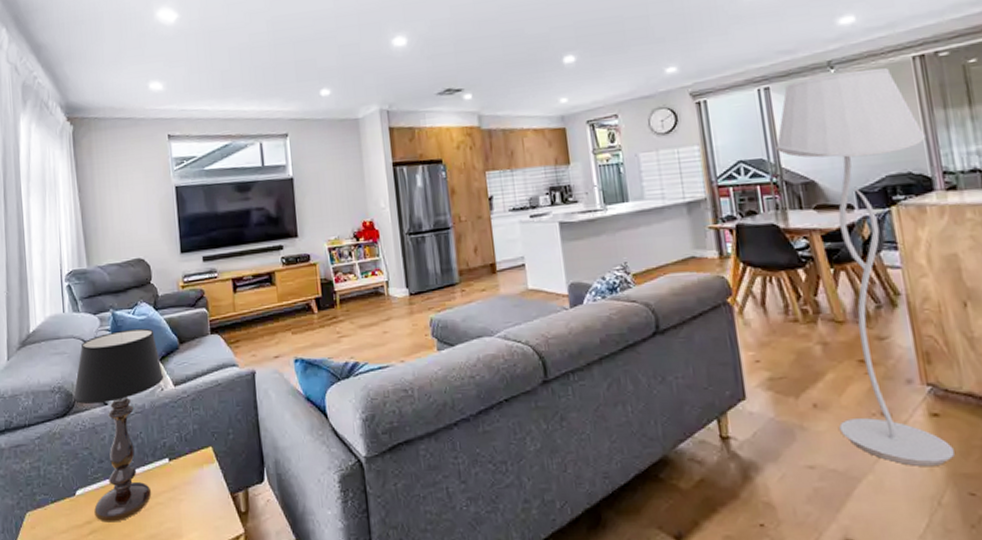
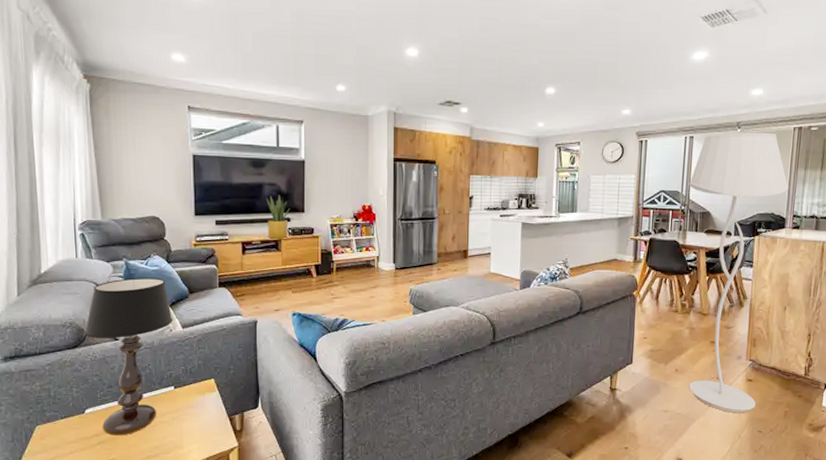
planter: none [254,219,281,272] -> present [266,194,290,239]

